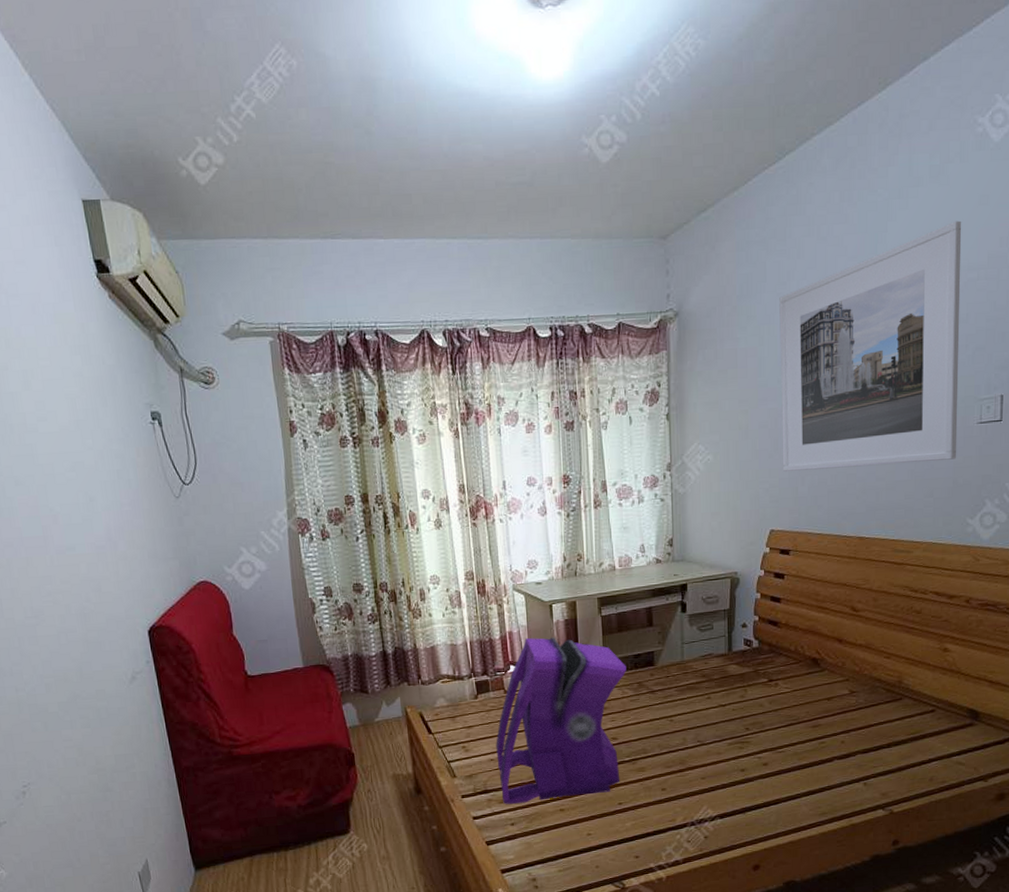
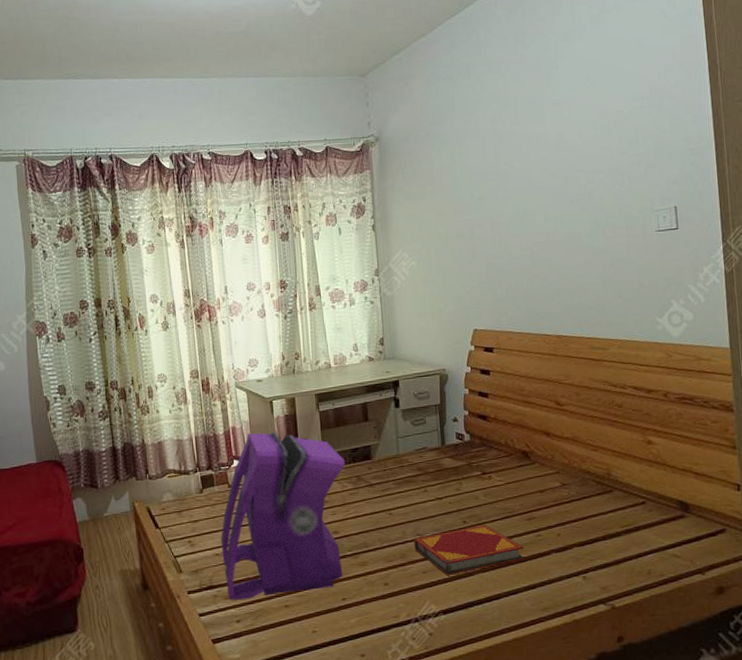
hardback book: none [694,732,807,781] -> present [414,525,525,576]
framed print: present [779,220,962,471] -> none [468,59,641,276]

